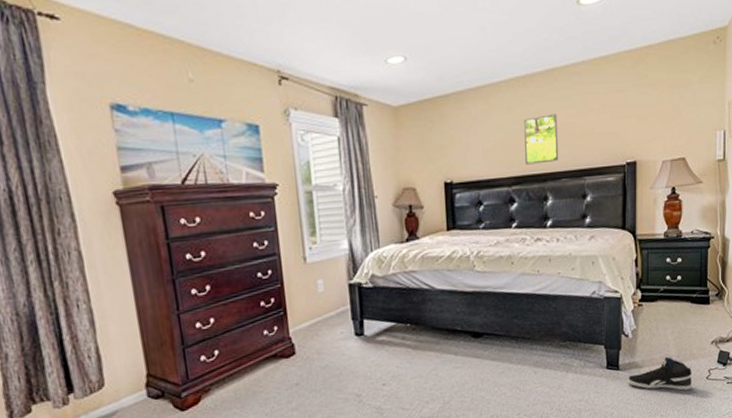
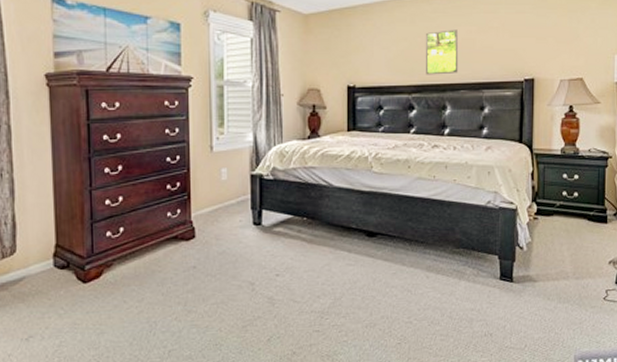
sneaker: present [627,357,692,391] -> none [521,273,589,309]

